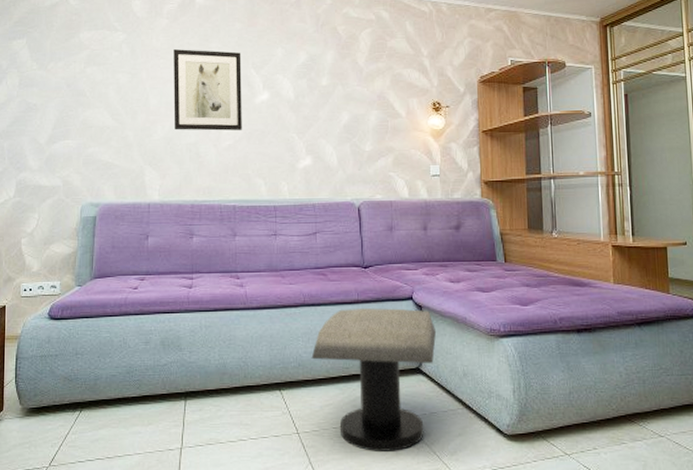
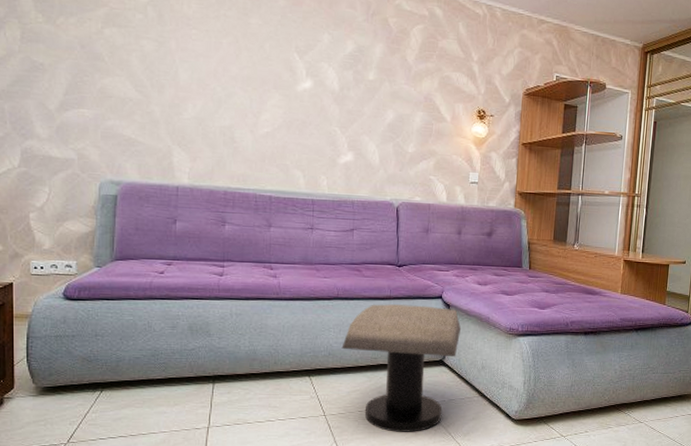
wall art: present [173,49,242,131] -> none [206,20,284,118]

